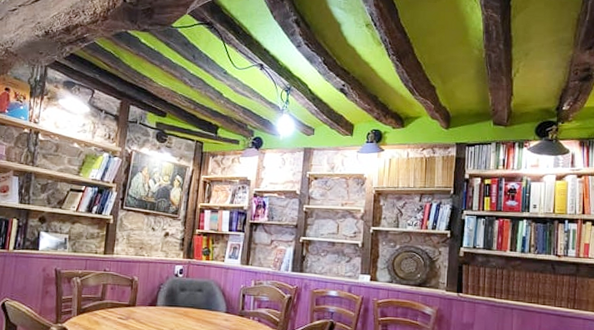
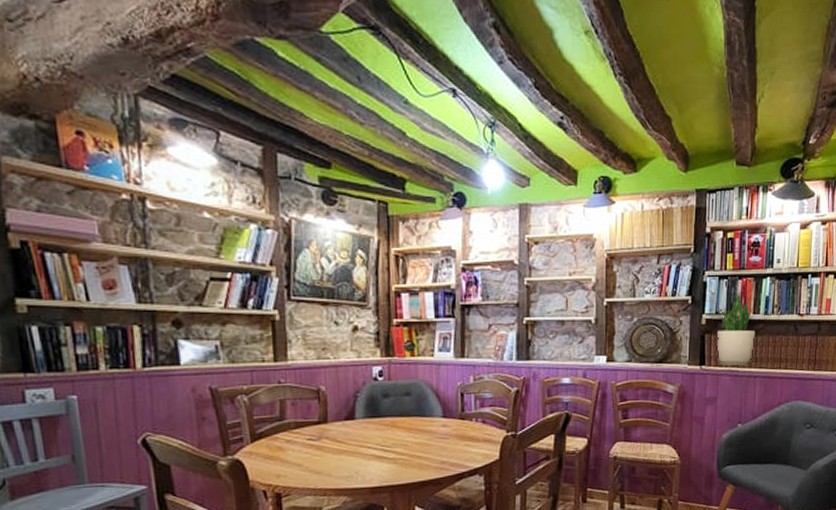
planter: none [473,233,513,298] -> present [716,295,756,367]

